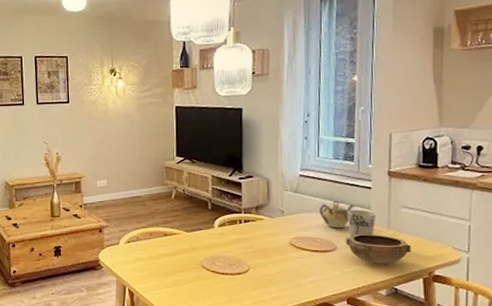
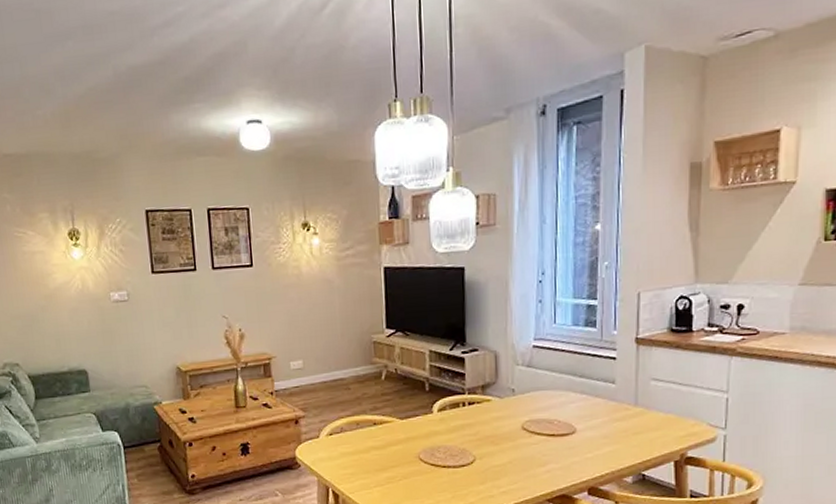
teapot: present [319,200,355,229] -> none [556,374,598,408]
bowl: present [346,234,411,265] -> none [587,412,661,448]
cup: present [348,209,376,237] -> none [589,384,622,417]

